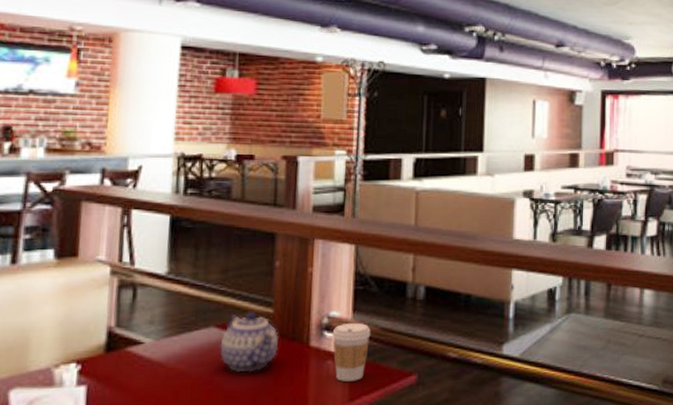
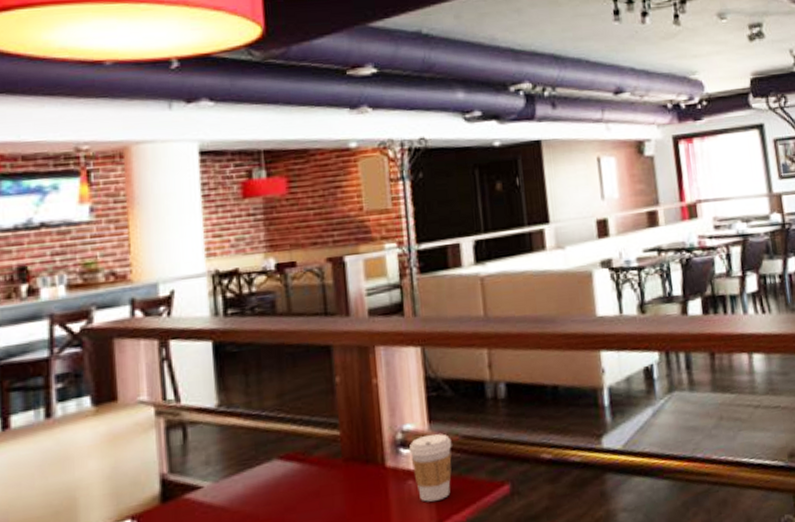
teapot: present [220,312,278,372] -> none [286,437,351,506]

